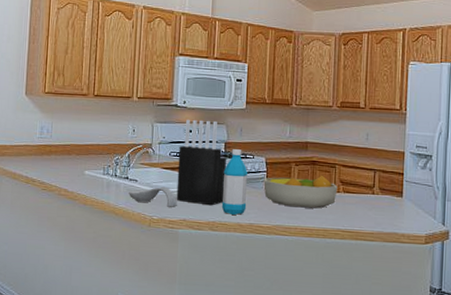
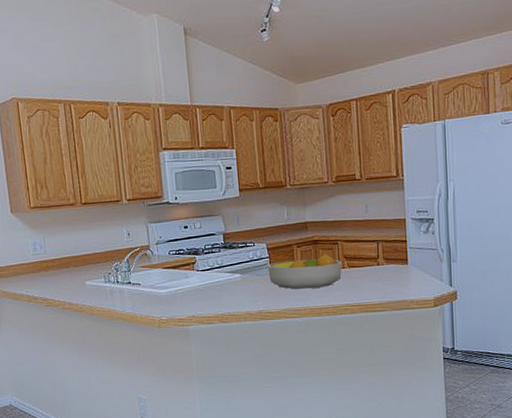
spoon rest: present [129,186,177,207] -> none [133,286,184,306]
knife block: present [176,119,226,206] -> none [177,213,230,299]
water bottle: present [221,149,248,216] -> none [225,239,254,306]

